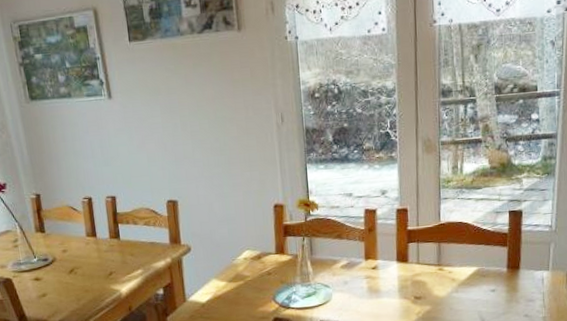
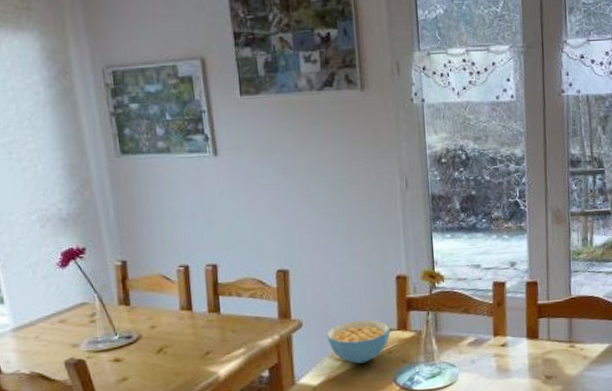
cereal bowl: none [212,244,270,284] -> present [326,319,391,364]

